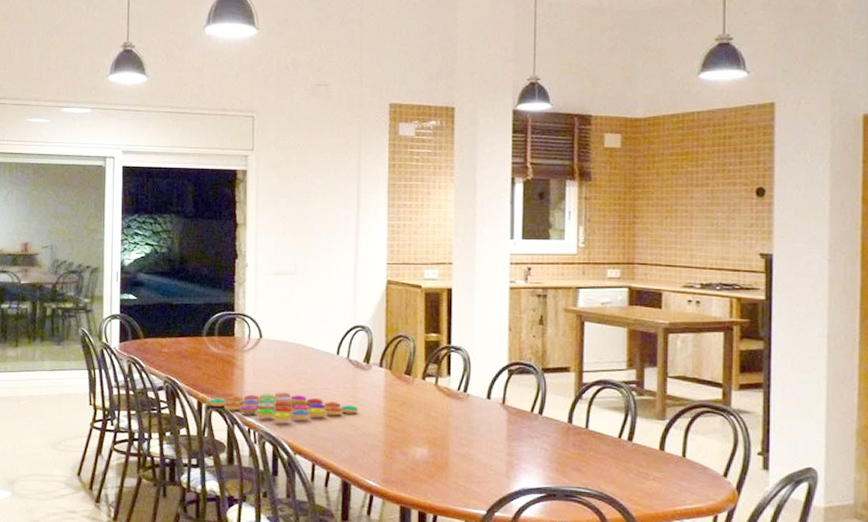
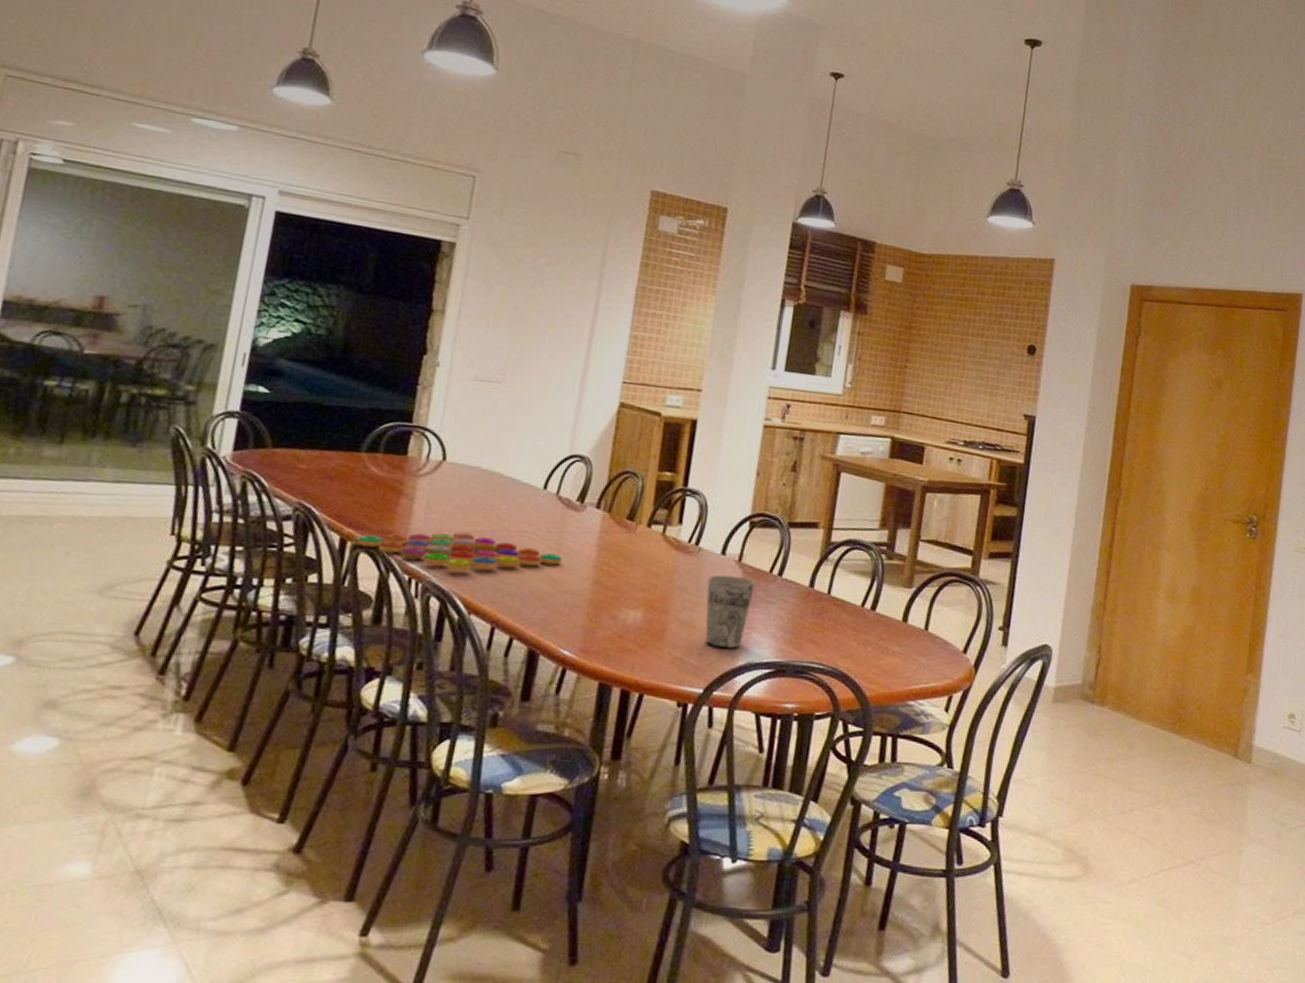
cup: none [478,415,519,477] -> present [705,574,755,649]

